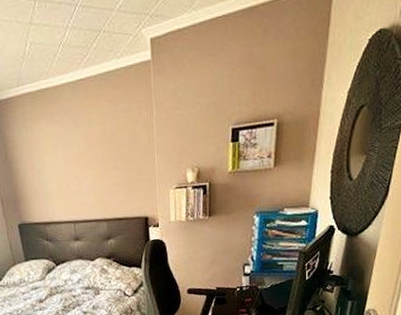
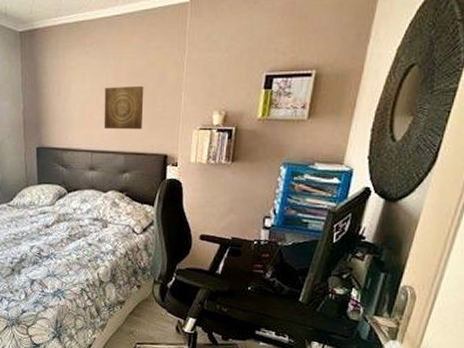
wall art: none [78,151,120,199] -> present [104,86,144,130]

